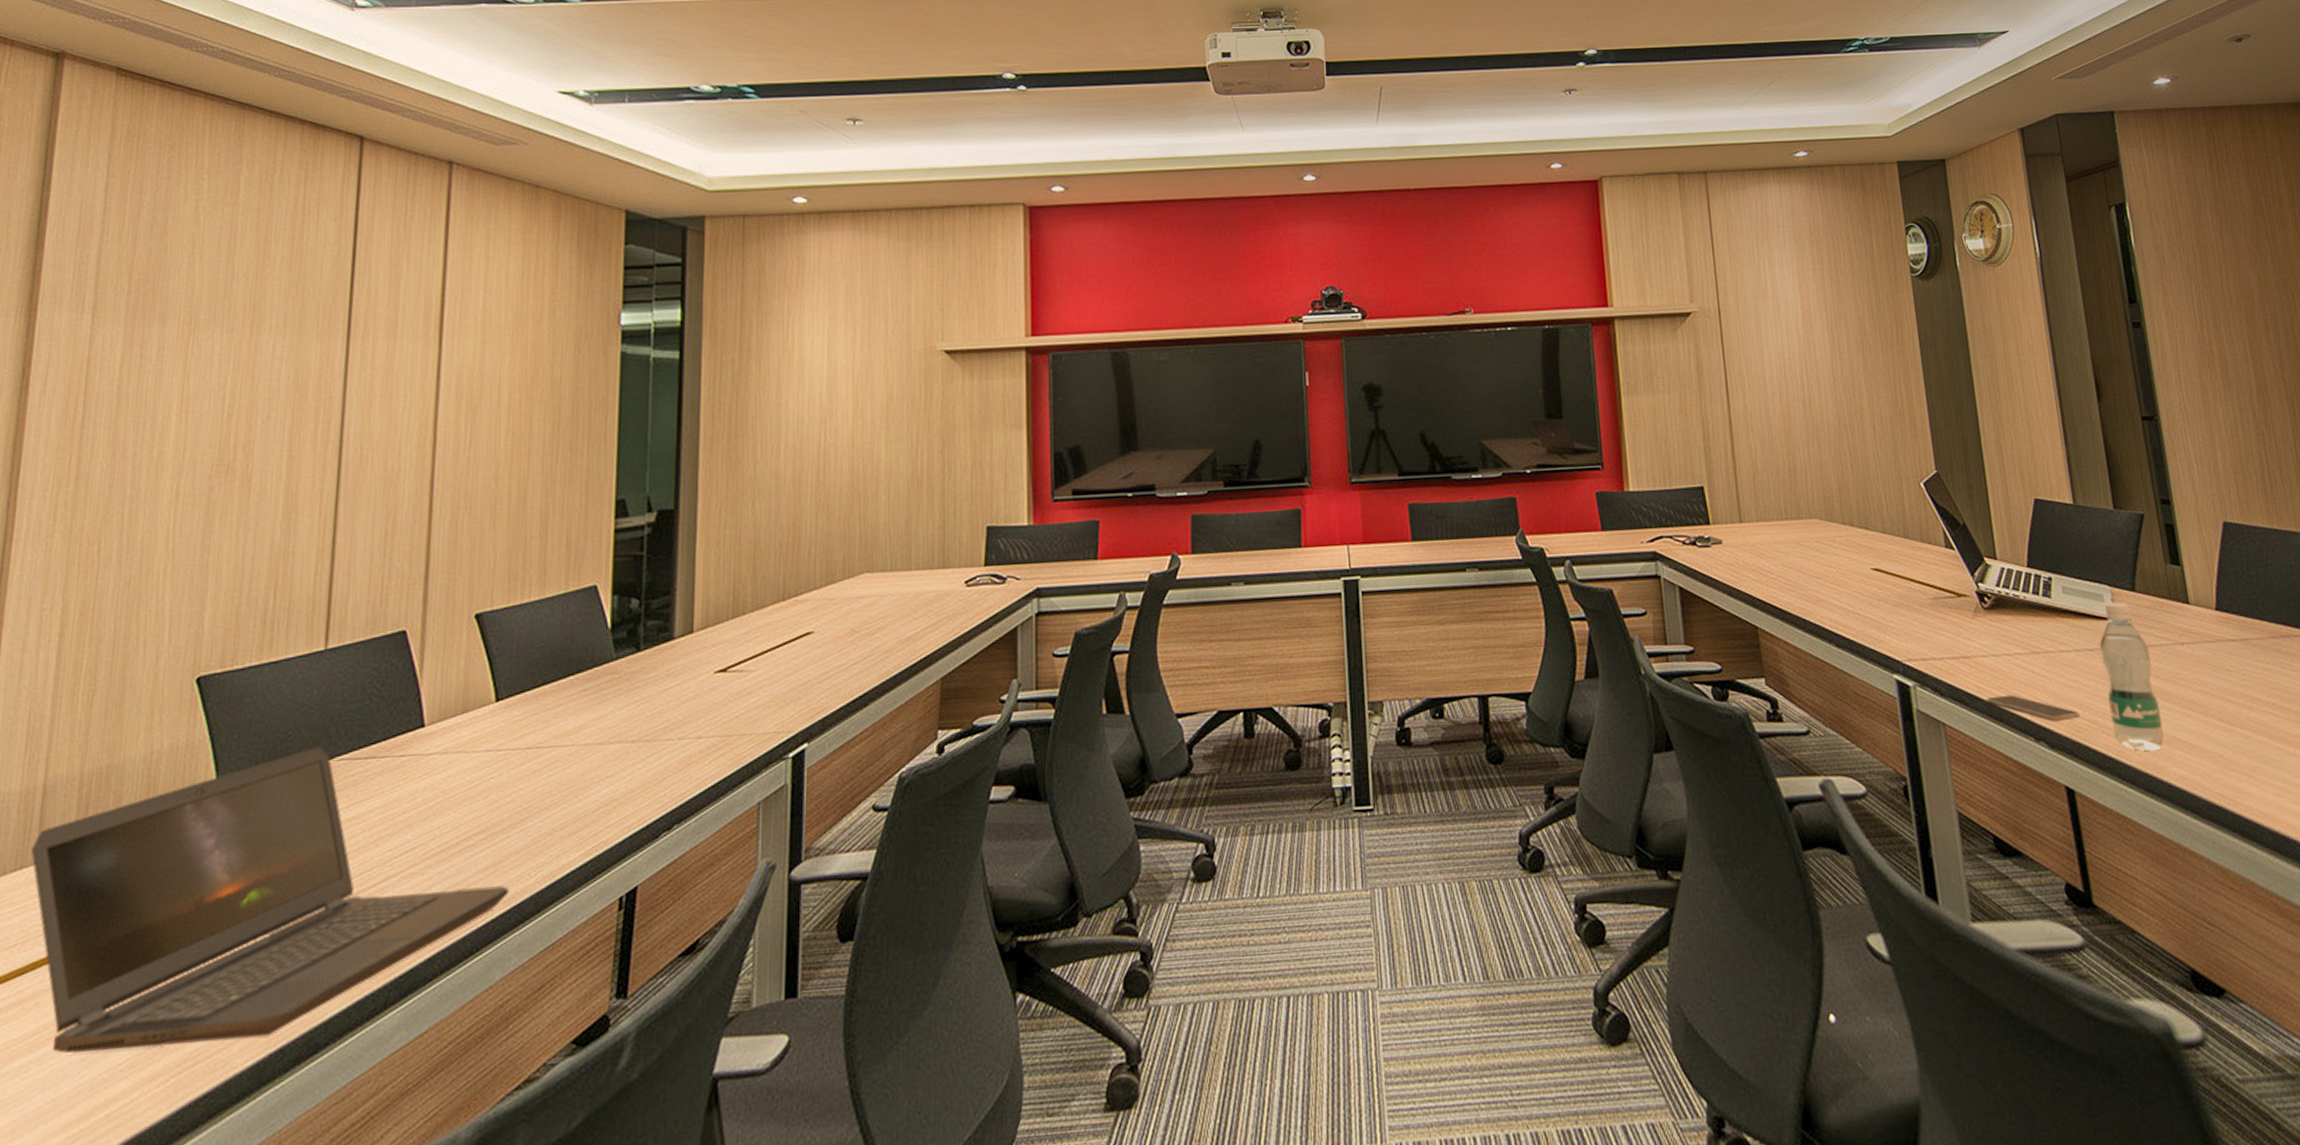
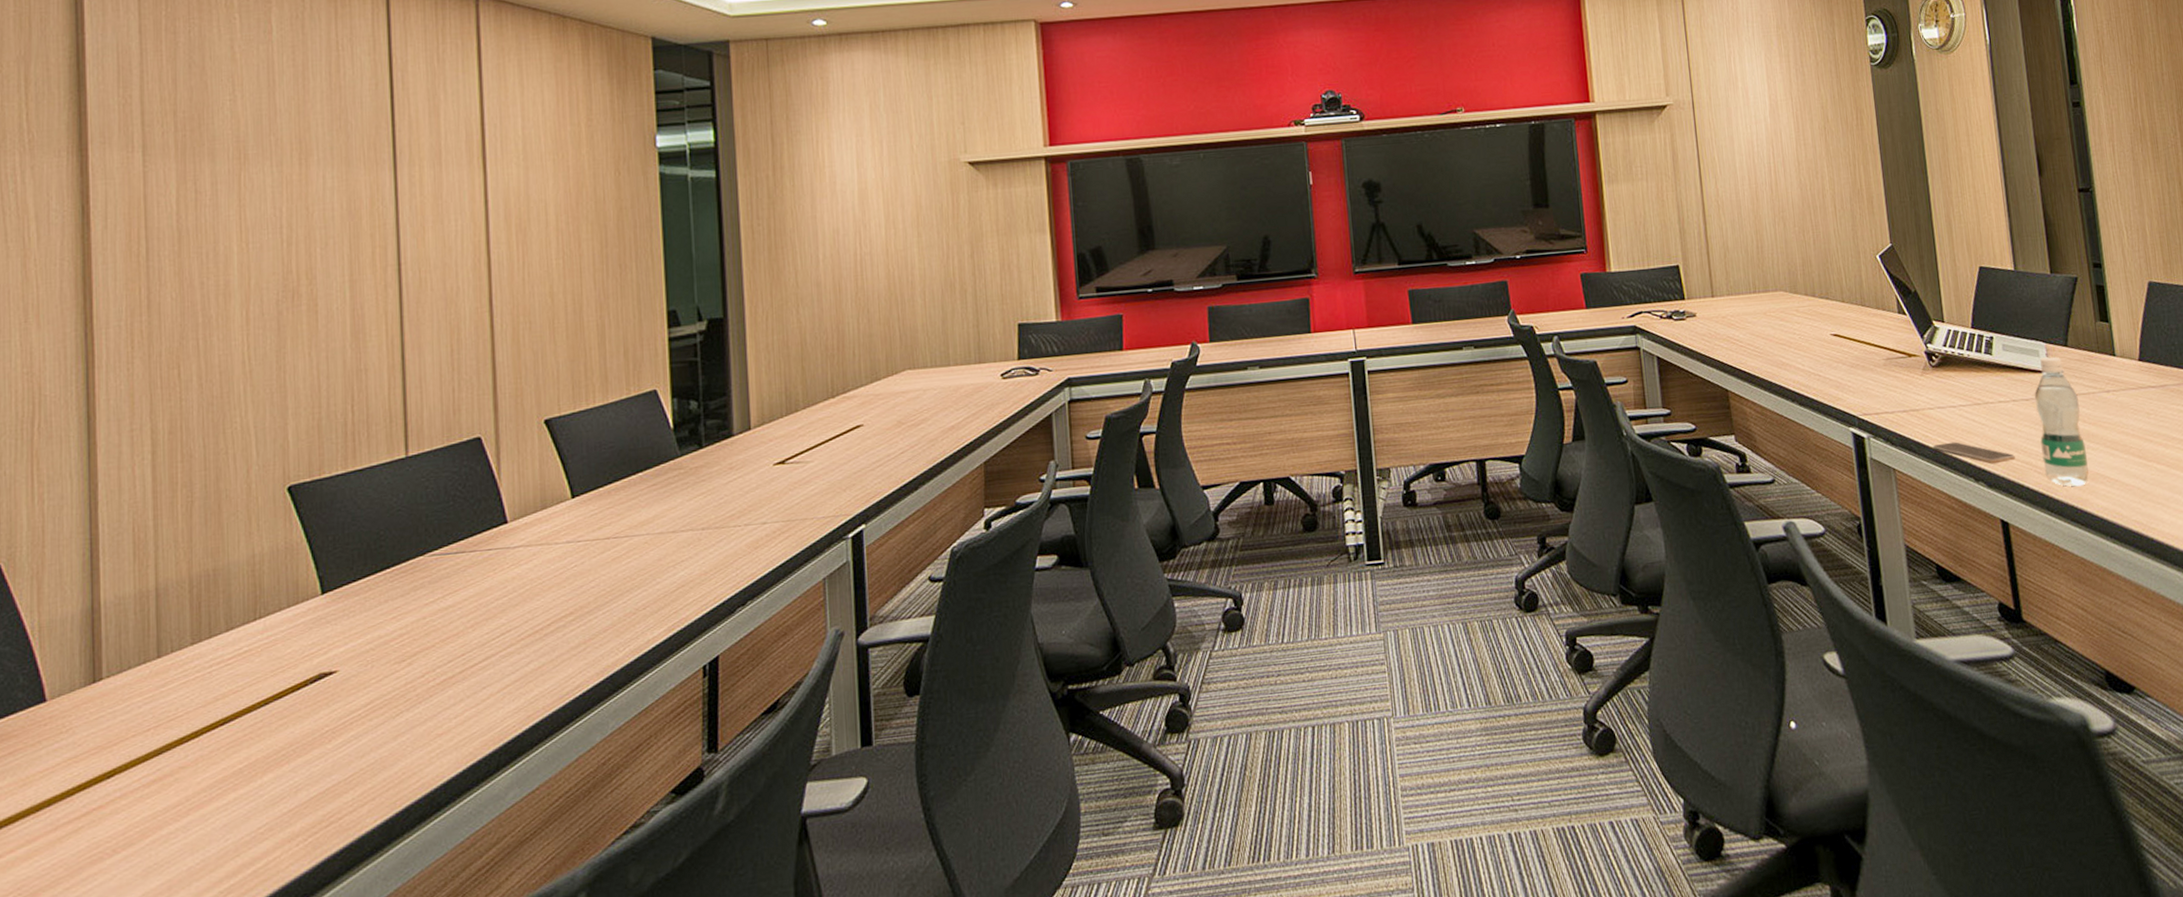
laptop computer: present [31,745,510,1053] -> none [152,543,602,821]

